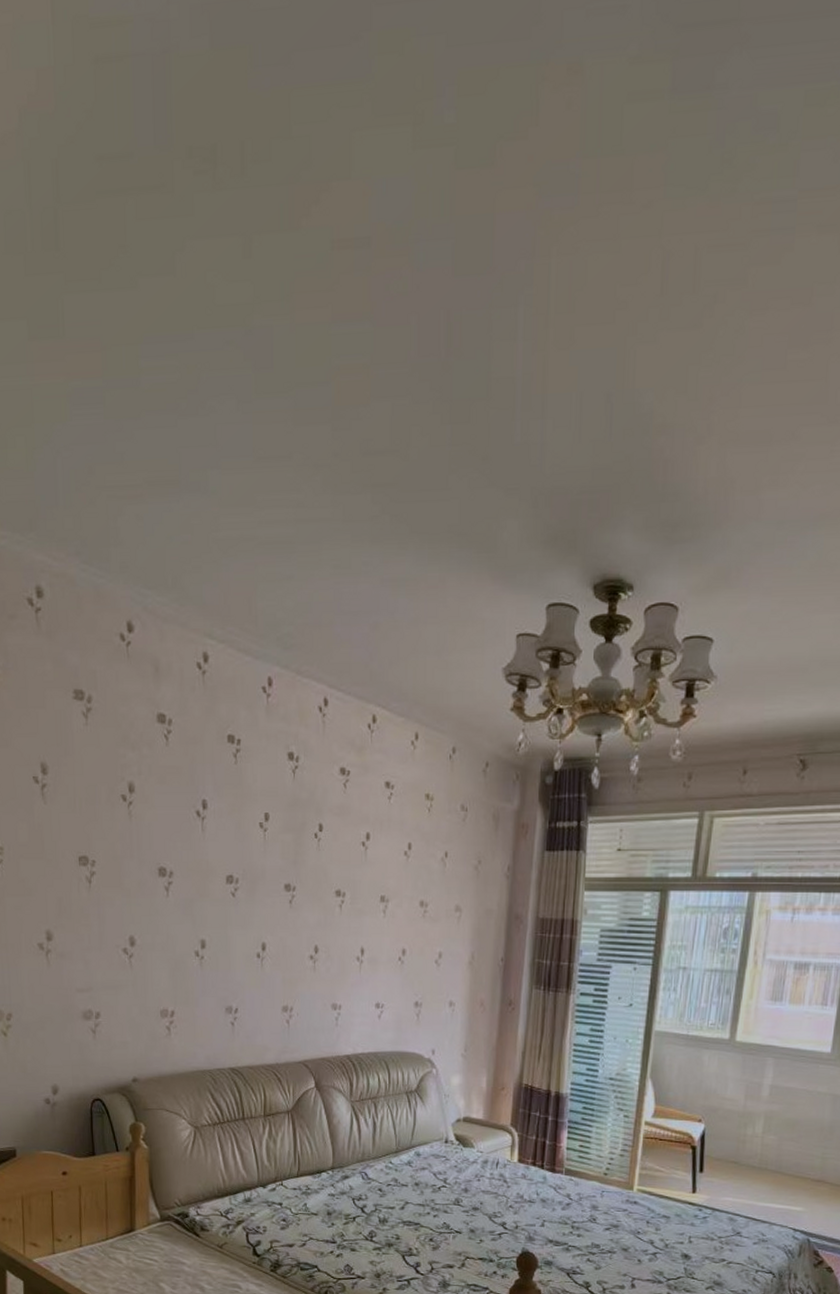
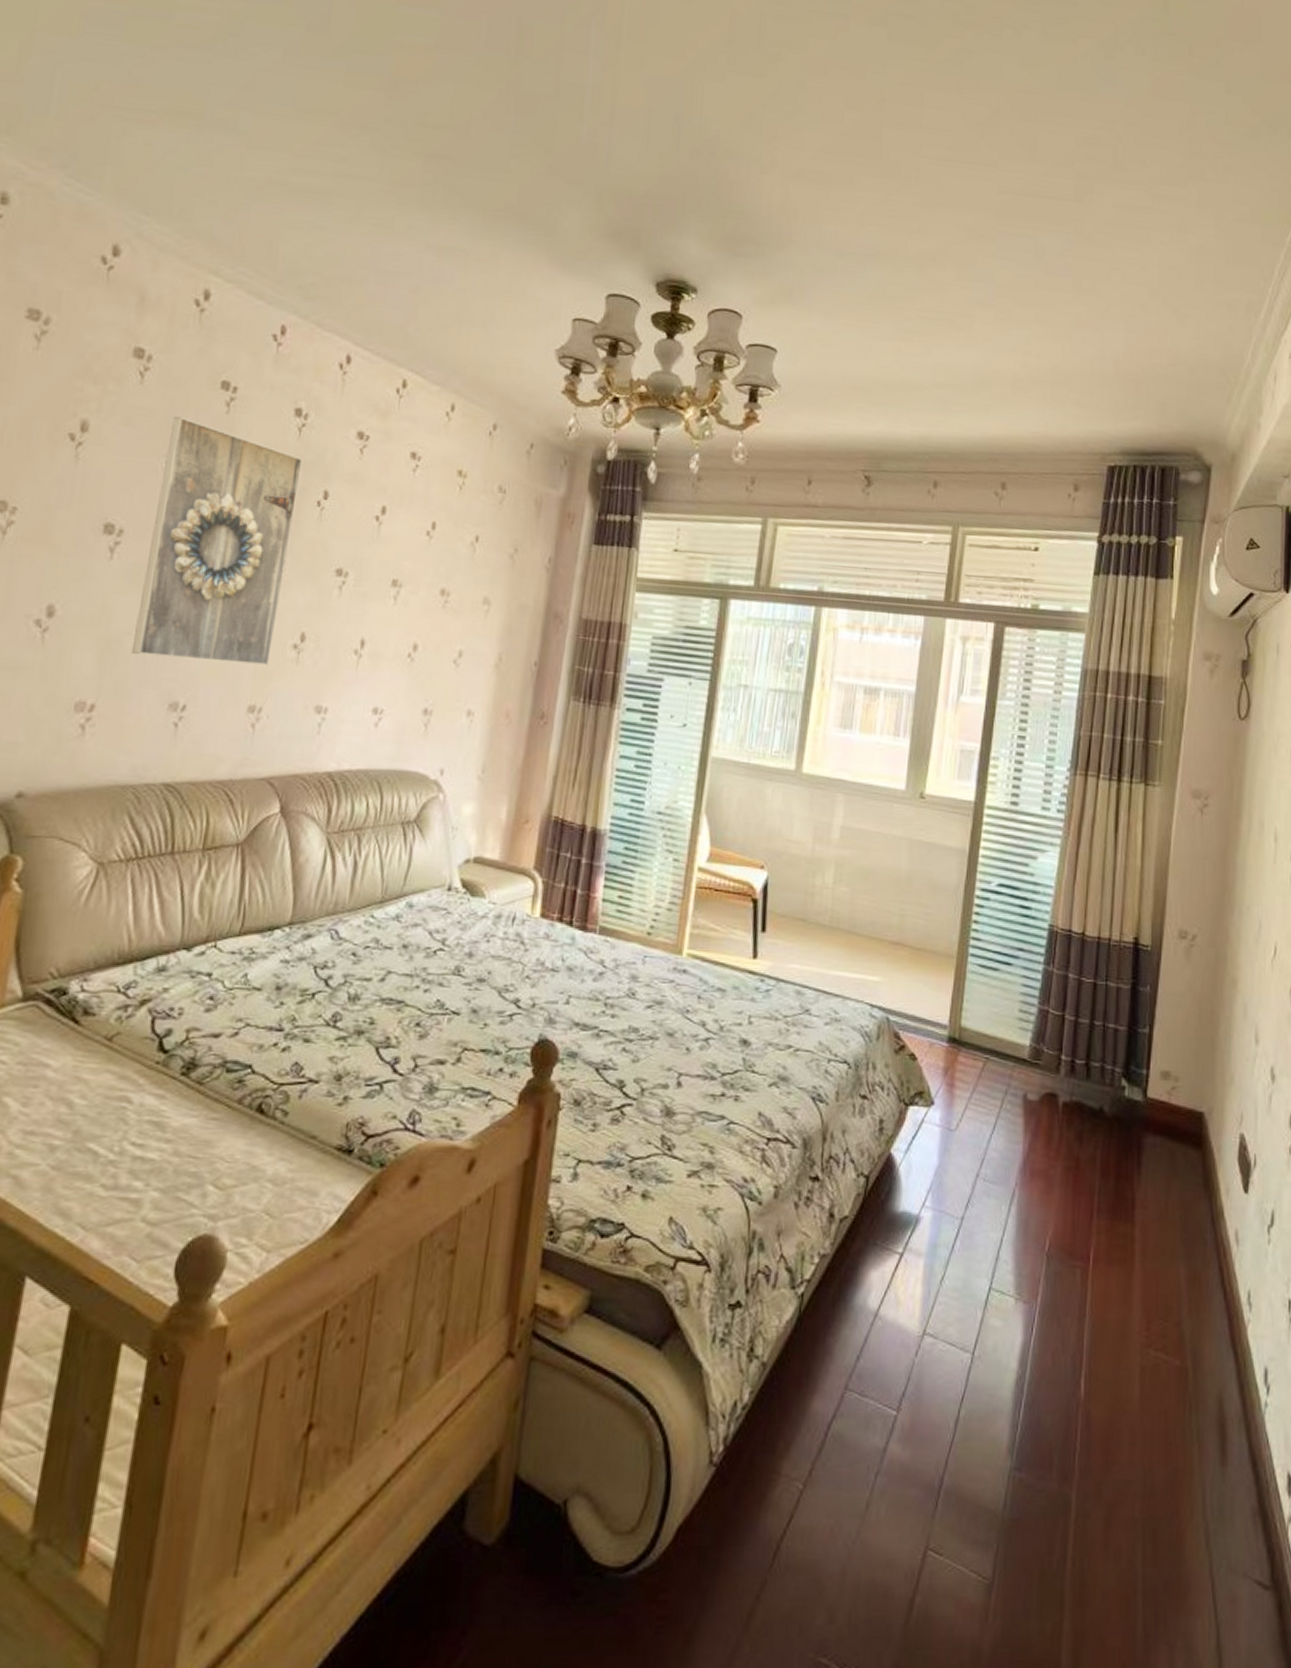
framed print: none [193,771,299,975] -> present [131,416,303,666]

